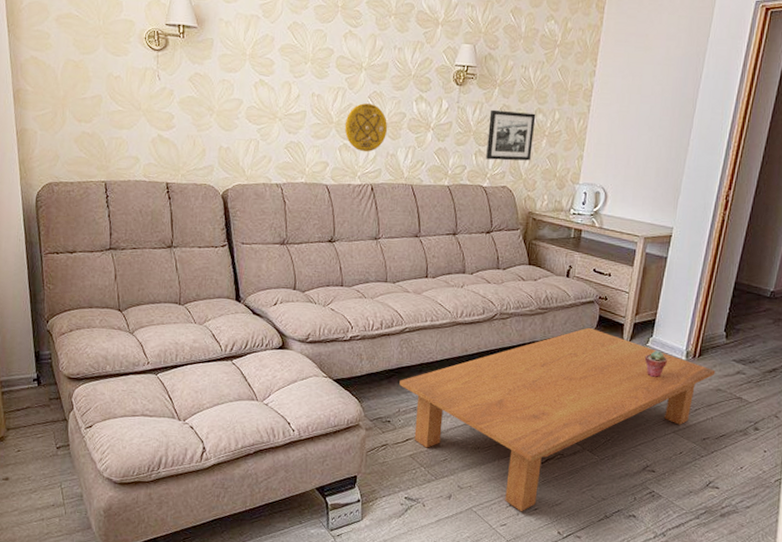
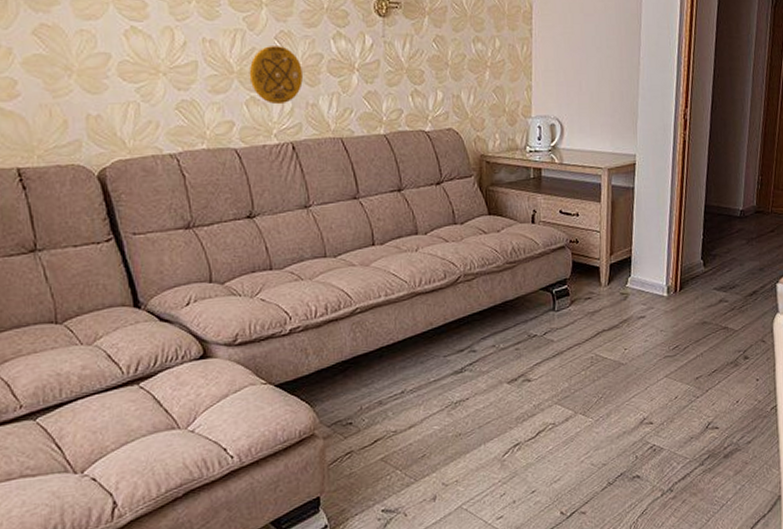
coffee table: present [399,327,716,512] -> none [357,276,699,499]
picture frame: present [486,109,536,161] -> none [422,41,476,100]
potted succulent: present [644,351,667,378] -> none [625,291,649,321]

